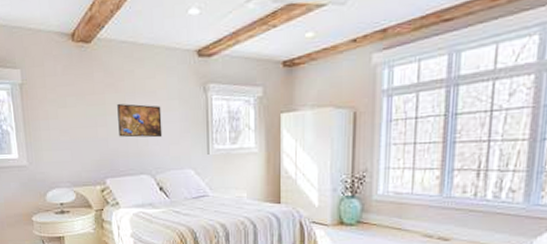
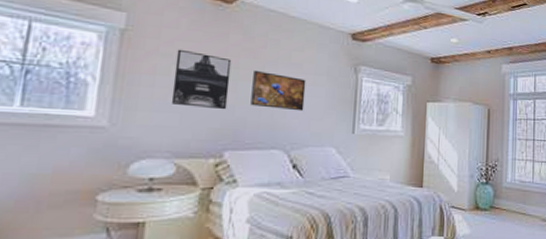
wall art: none [59,94,102,144] -> present [171,49,232,110]

